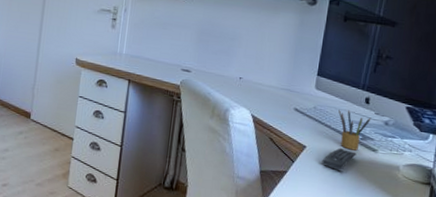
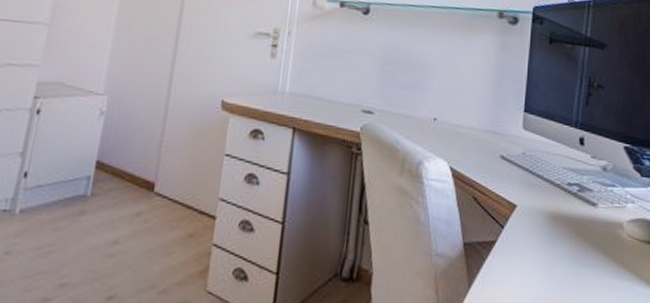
remote control: present [321,147,358,172] -> none [536,204,576,236]
pencil box: present [338,110,372,151] -> none [551,154,588,207]

